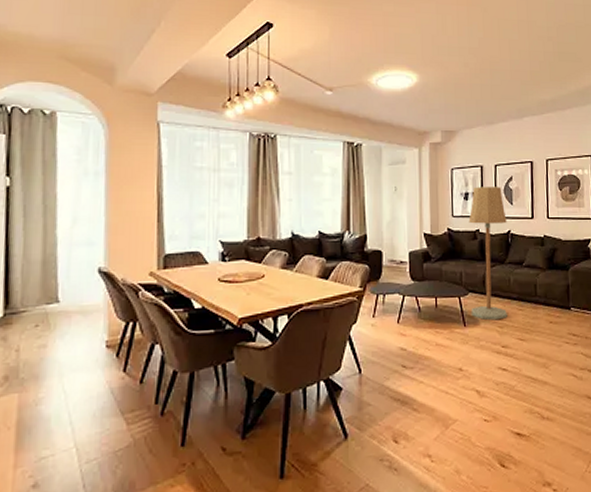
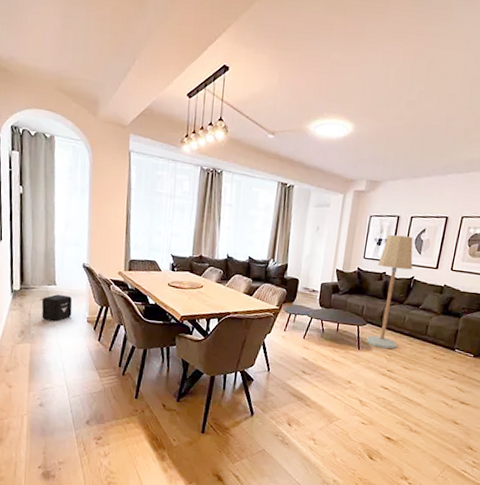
air purifier: none [36,315,84,354] -> present [41,294,73,321]

